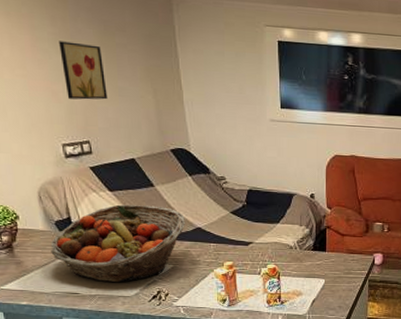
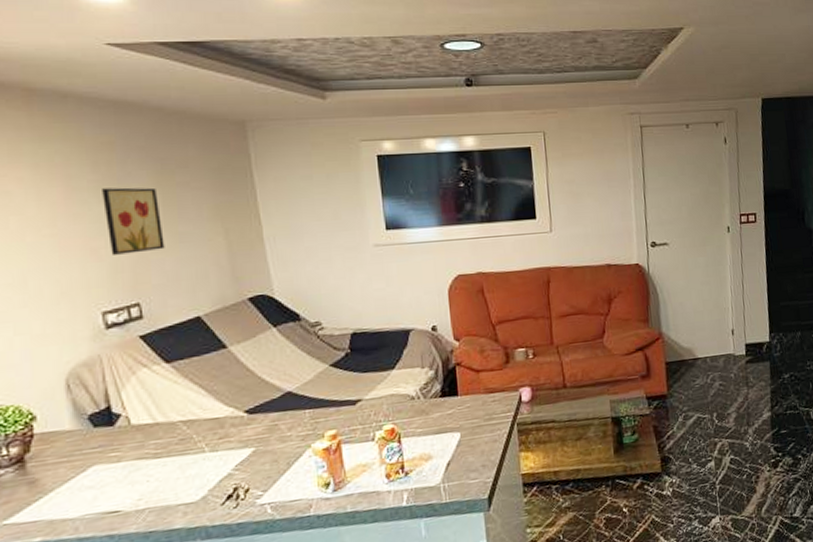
fruit basket: present [51,204,185,283] -> none [81,372,270,489]

